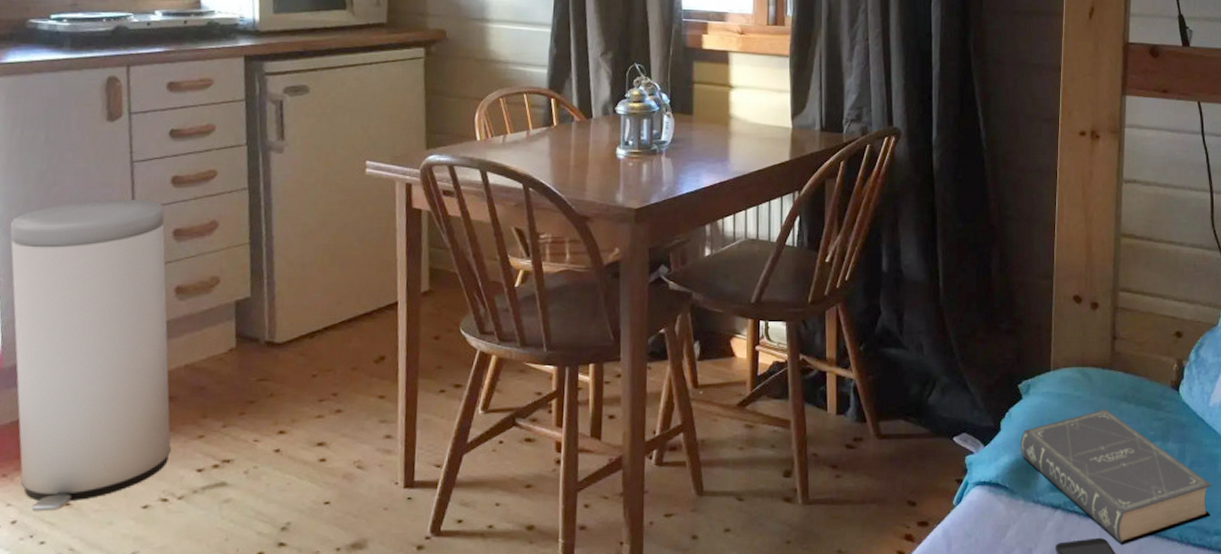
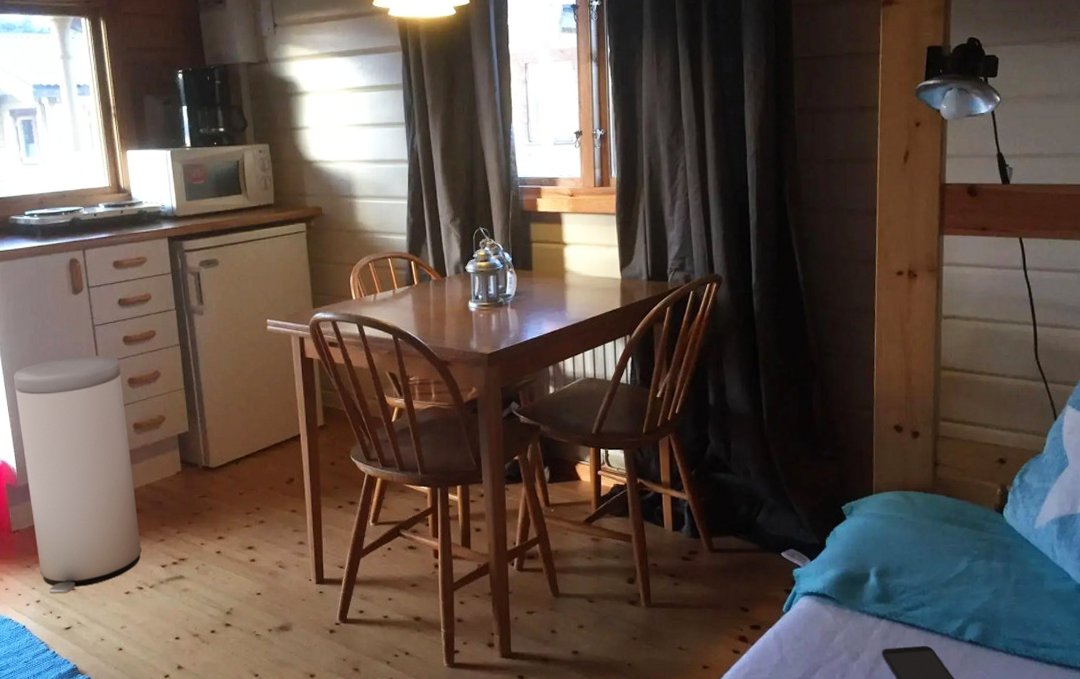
book: present [1020,408,1212,546] -> none [845,529,1038,654]

